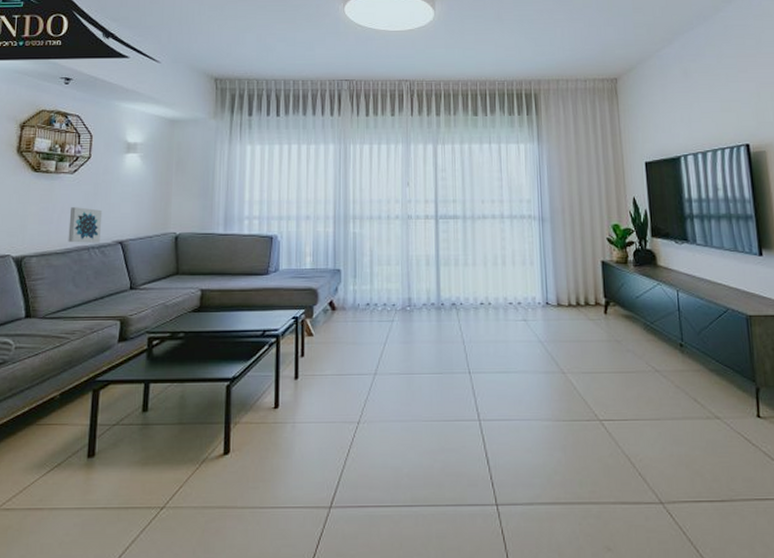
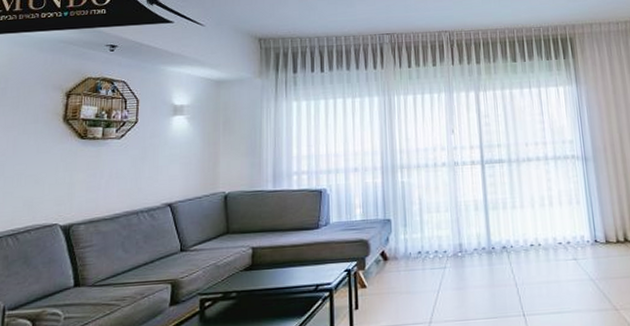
wall art: present [68,207,103,243] -> none [116,171,151,208]

